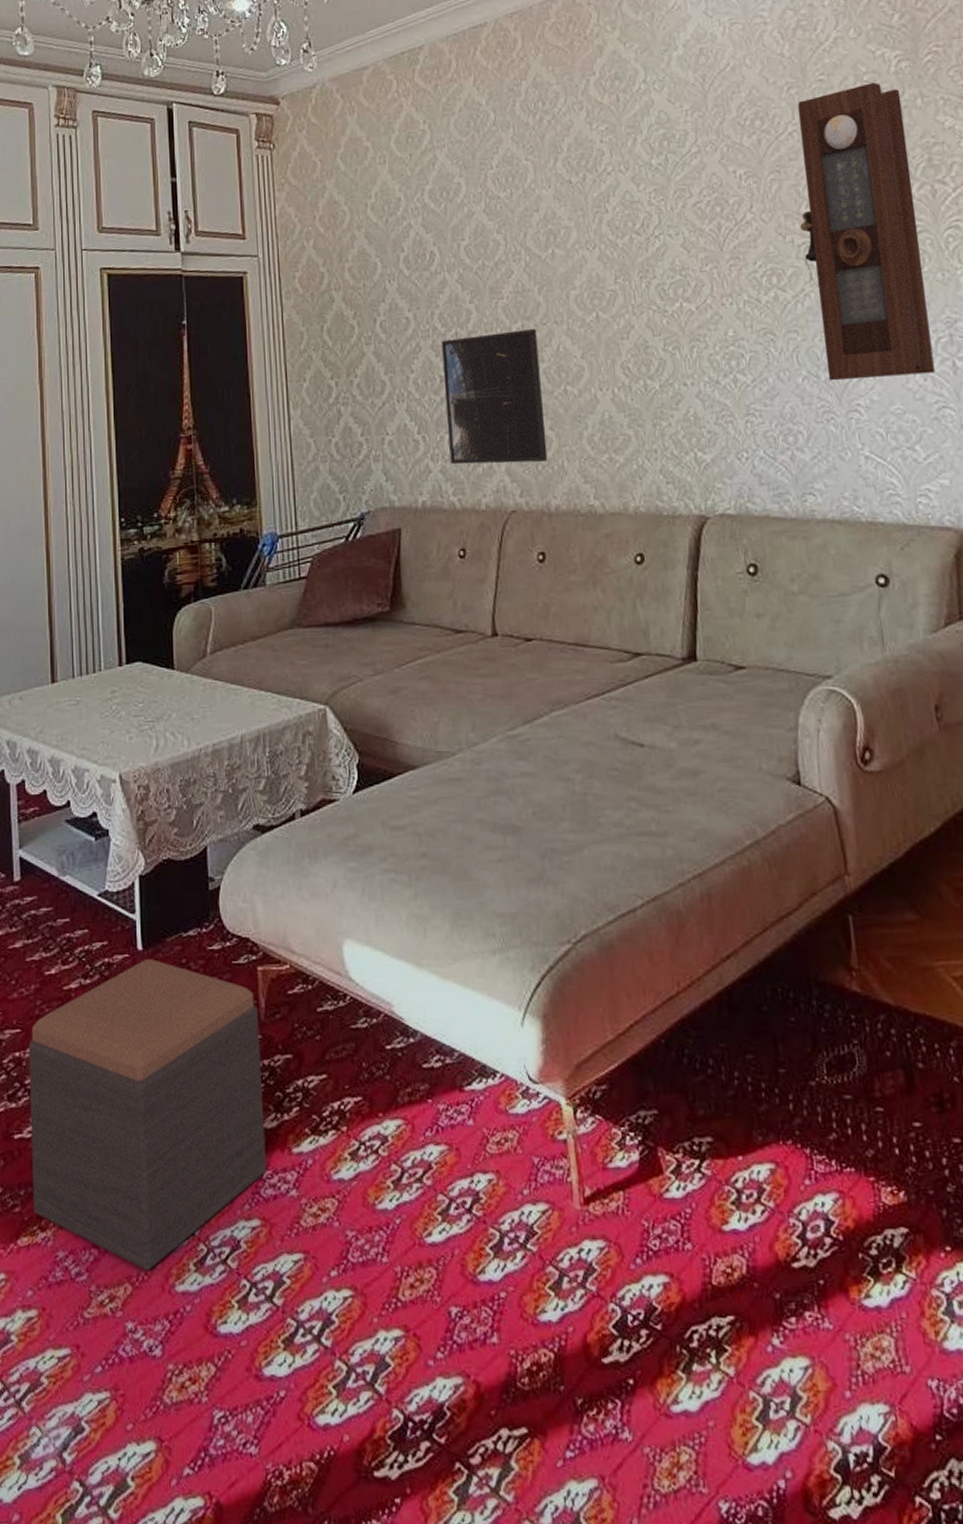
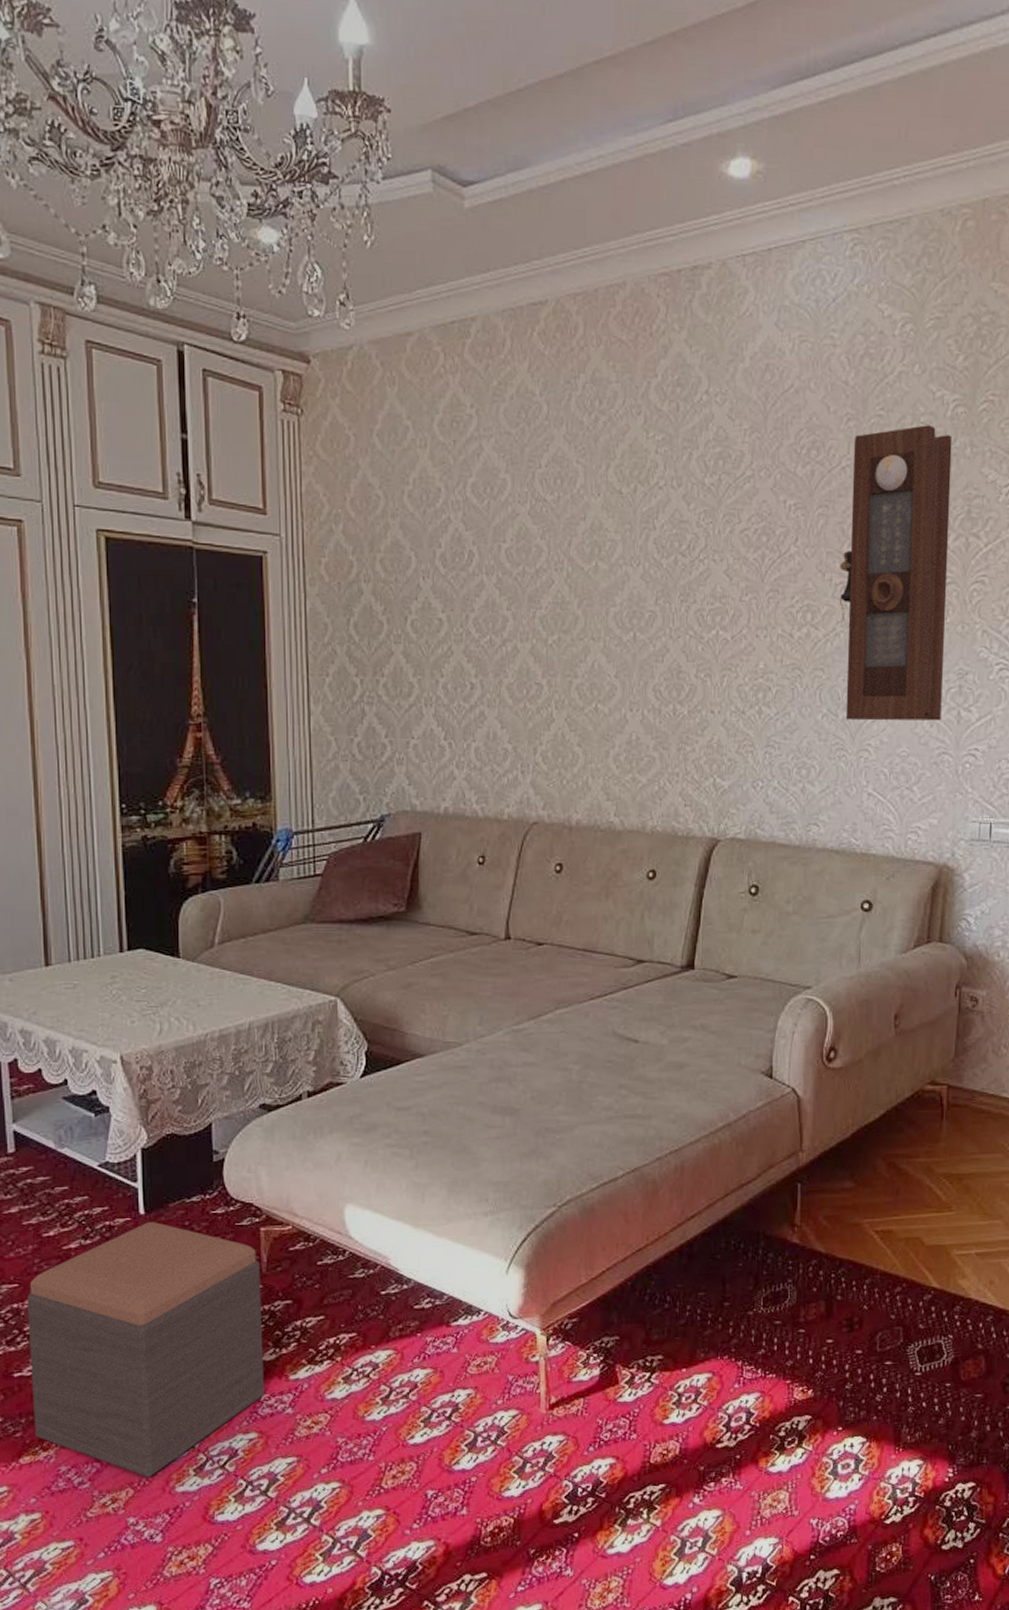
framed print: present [441,329,548,465] -> none [474,643,573,776]

